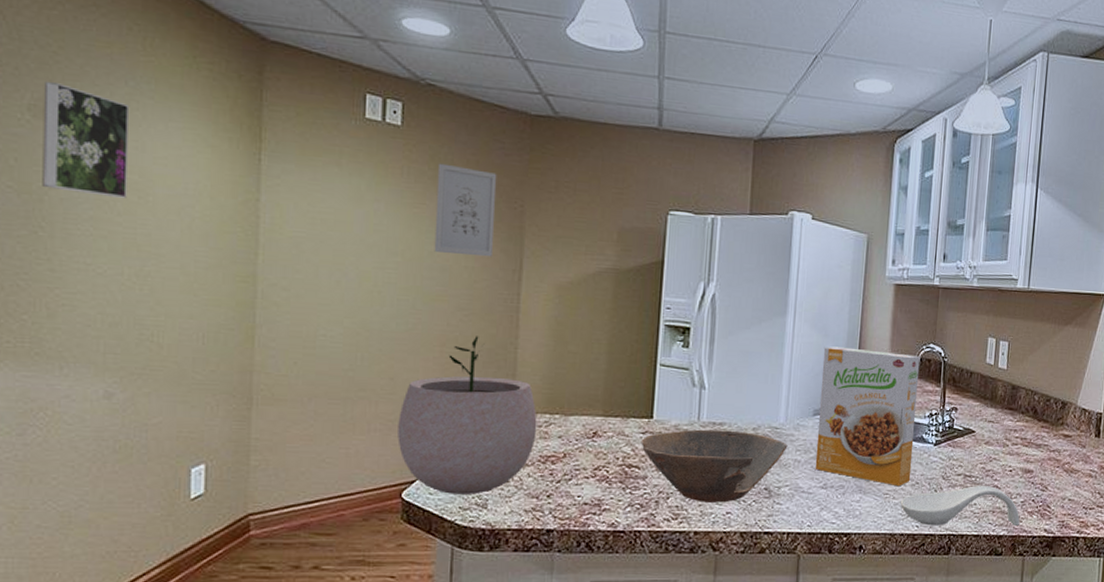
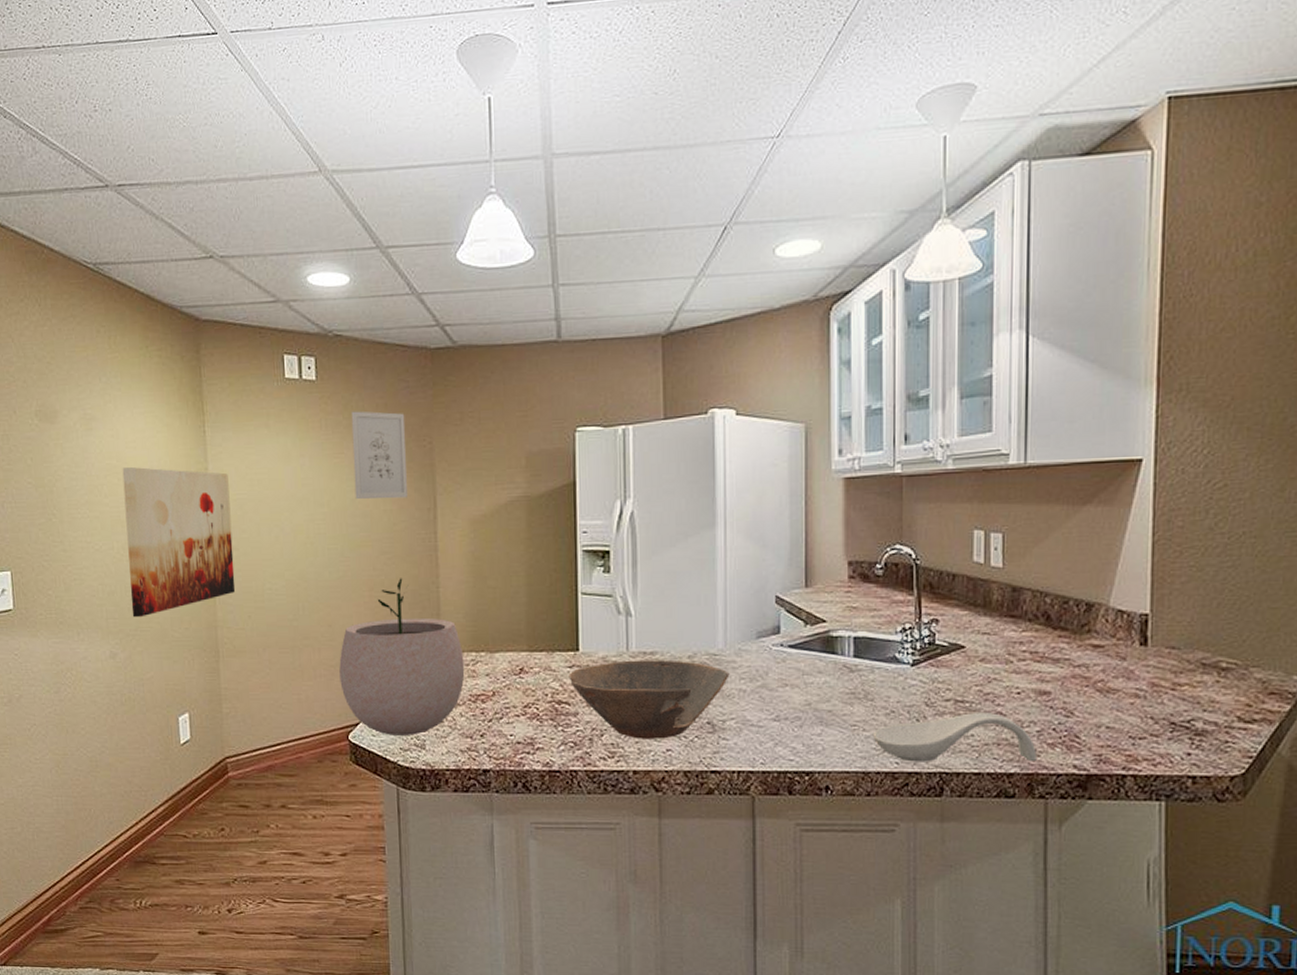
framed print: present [42,82,130,198] -> none [44,389,110,482]
wall art: none [140,185,285,355] -> present [122,467,236,618]
cereal box: present [815,346,921,487] -> none [762,557,885,717]

